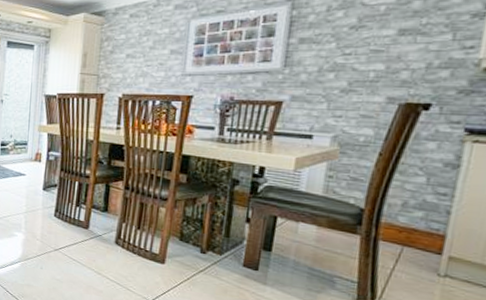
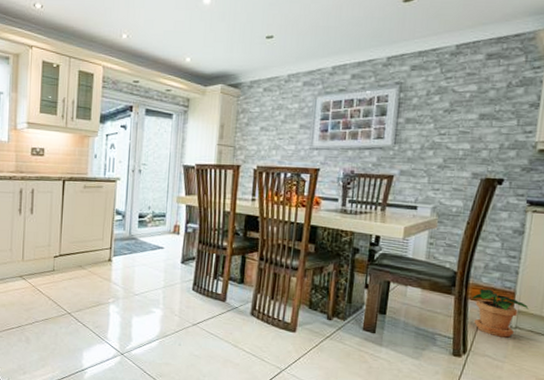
potted plant: none [385,229,465,287] -> present [472,288,529,338]

